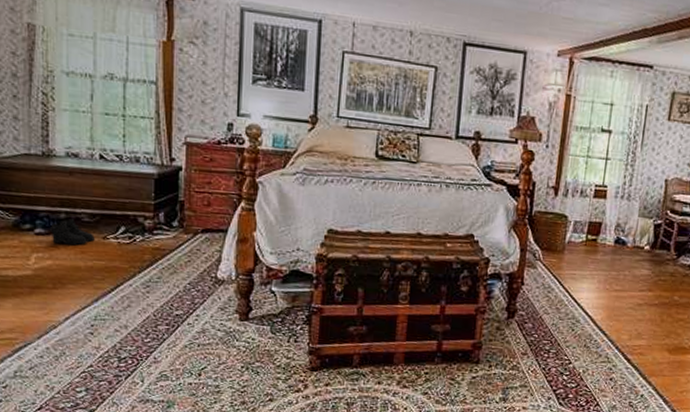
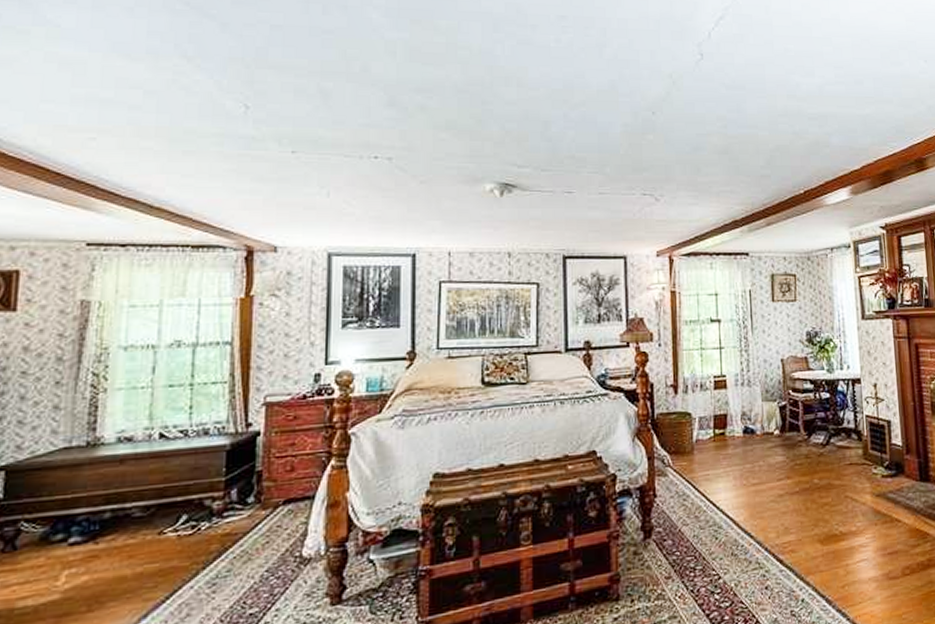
boots: present [50,218,95,246] -> none [89,515,148,552]

